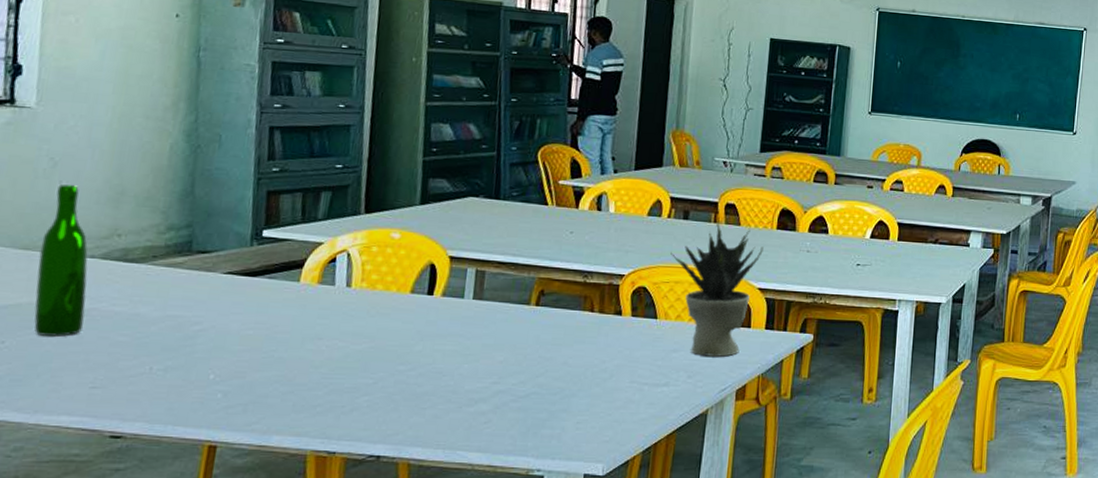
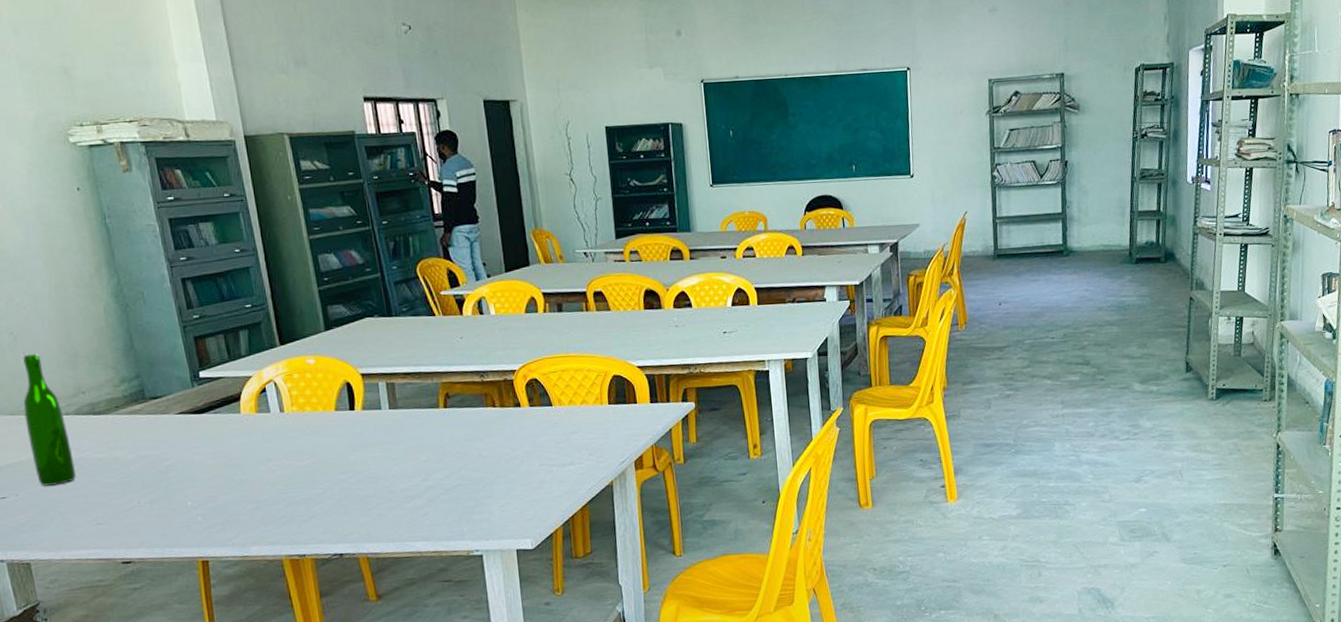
potted plant: present [670,223,763,357] -> none [553,311,636,434]

